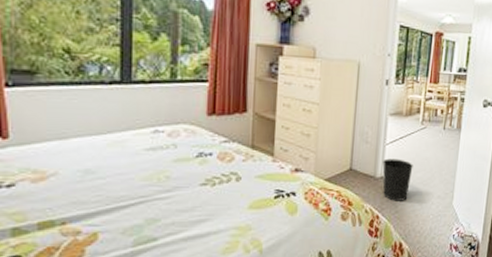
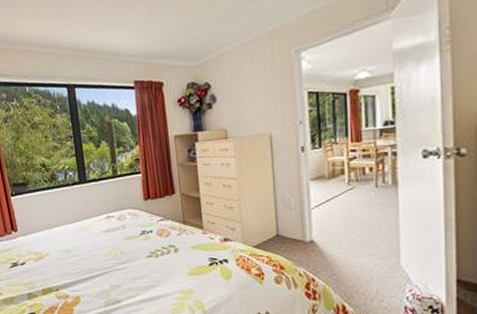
wastebasket: present [382,158,413,201] -> none [310,221,346,264]

